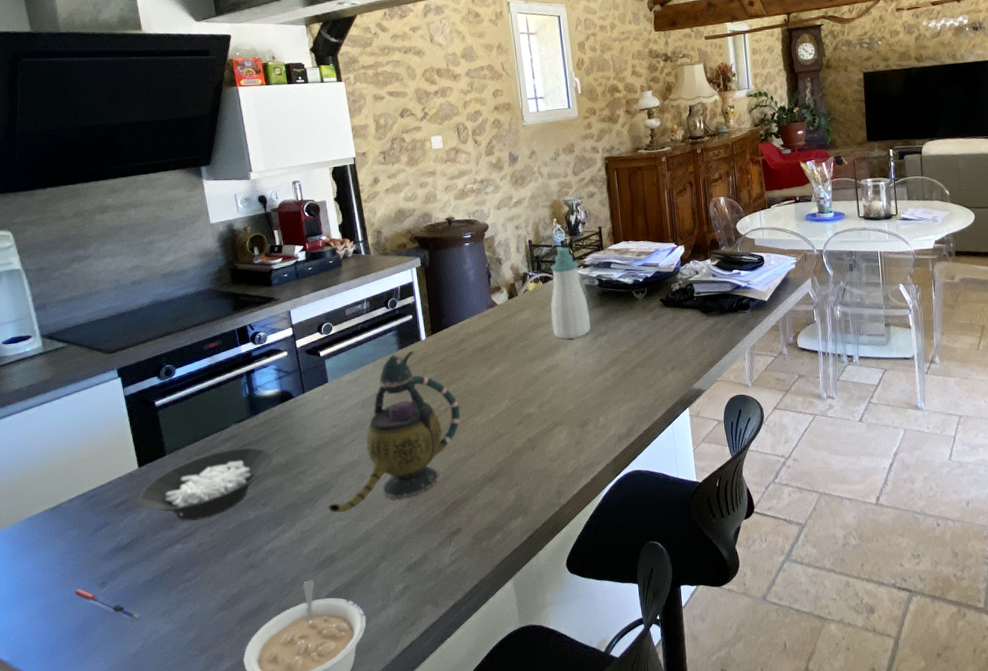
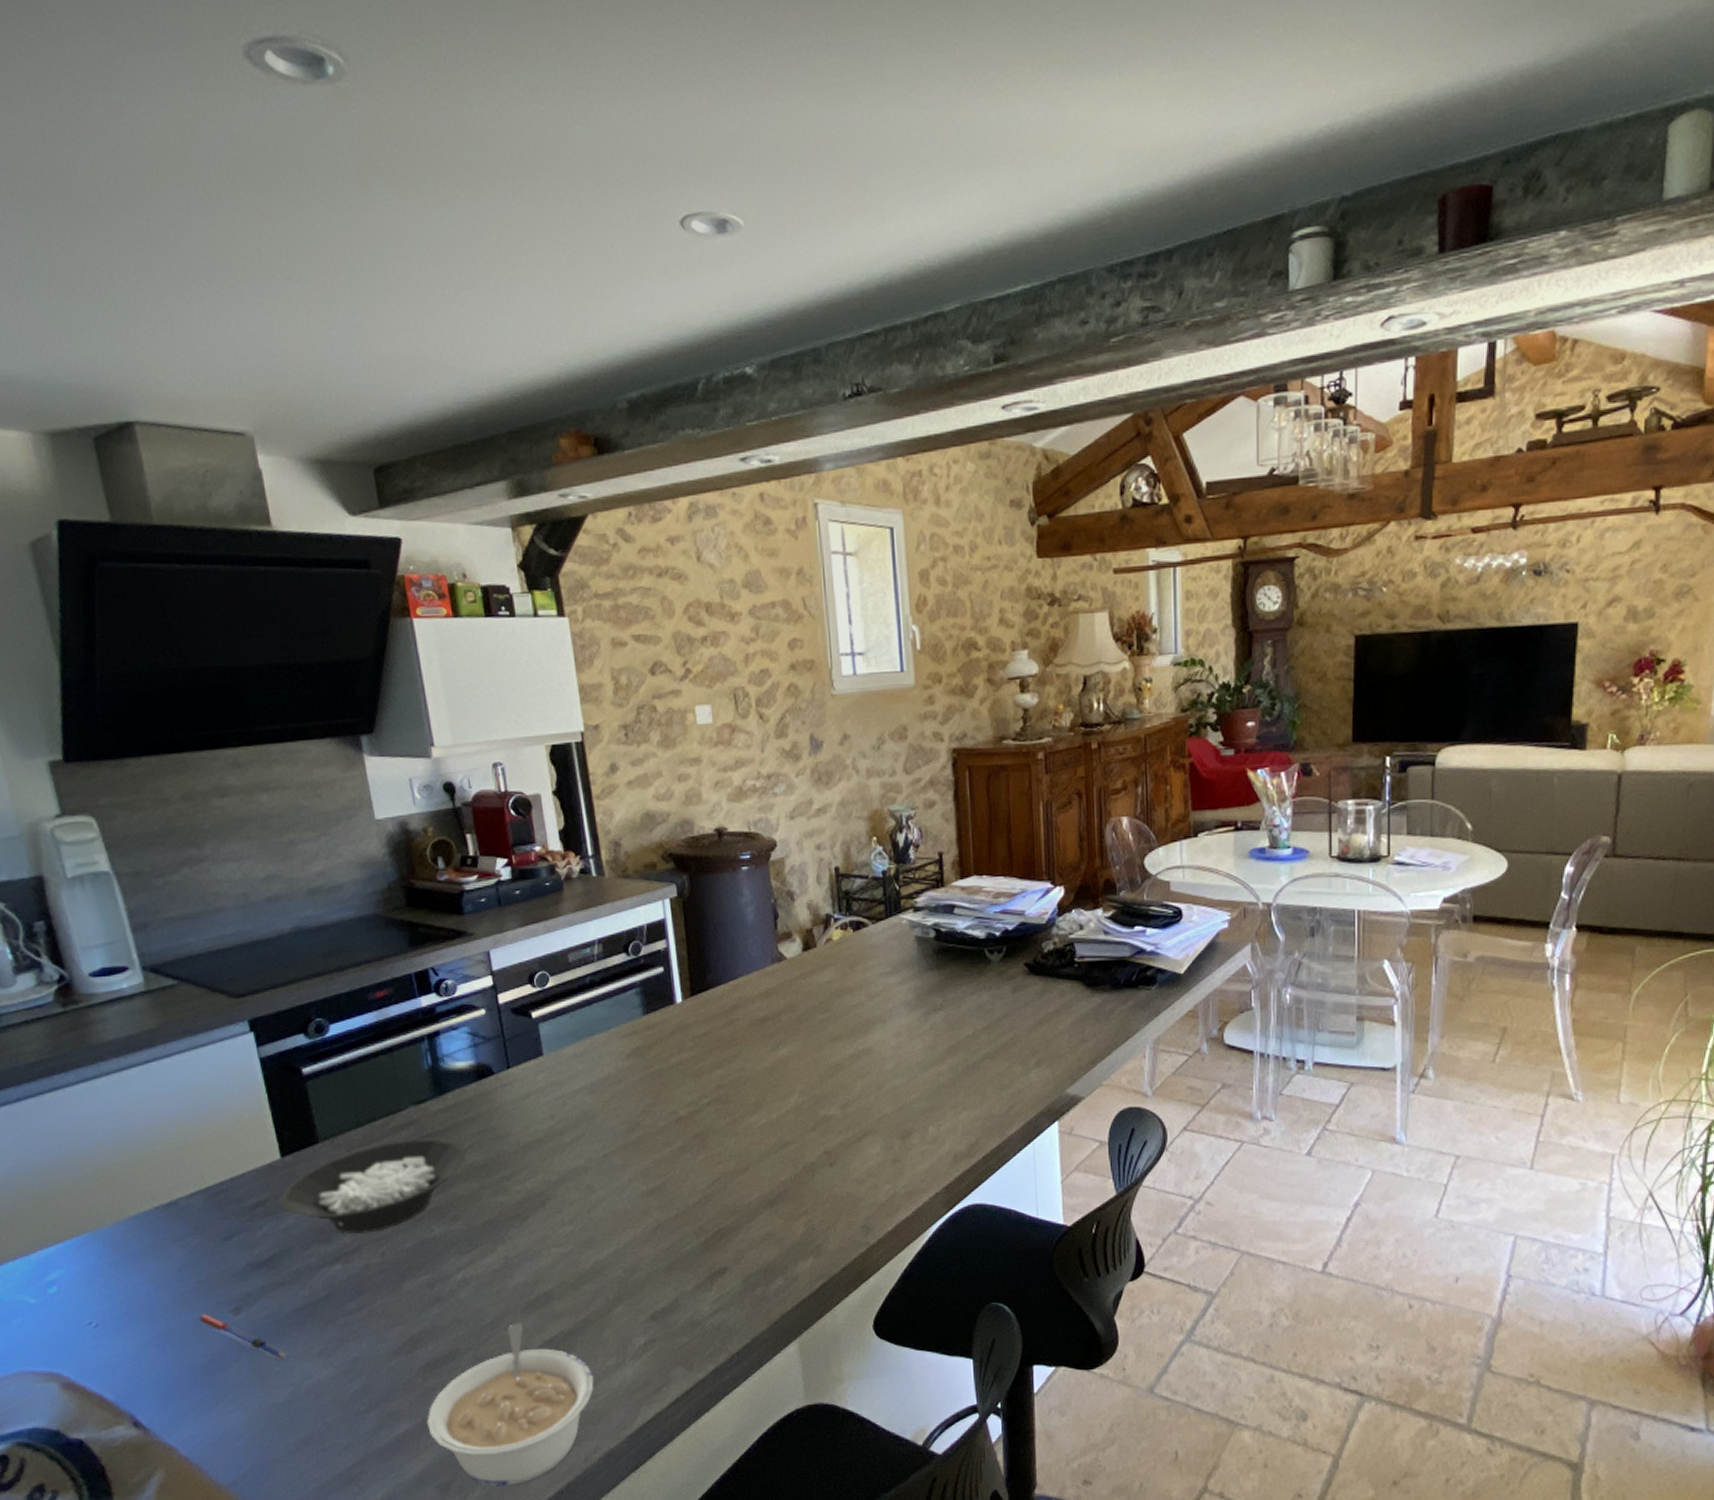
teapot: present [328,350,461,513] -> none [542,1017,730,1235]
soap bottle: present [550,246,591,339] -> none [863,878,921,1013]

